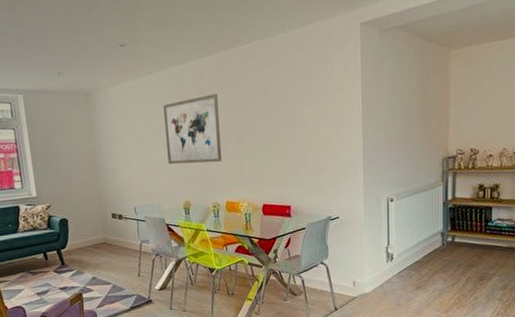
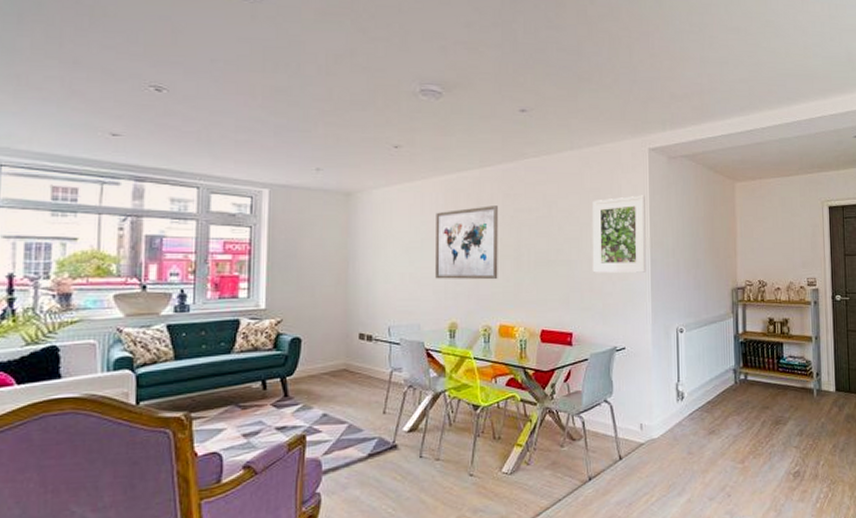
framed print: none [305,72,358,151] -> present [592,195,647,273]

